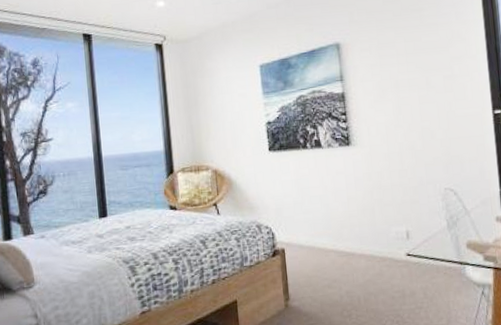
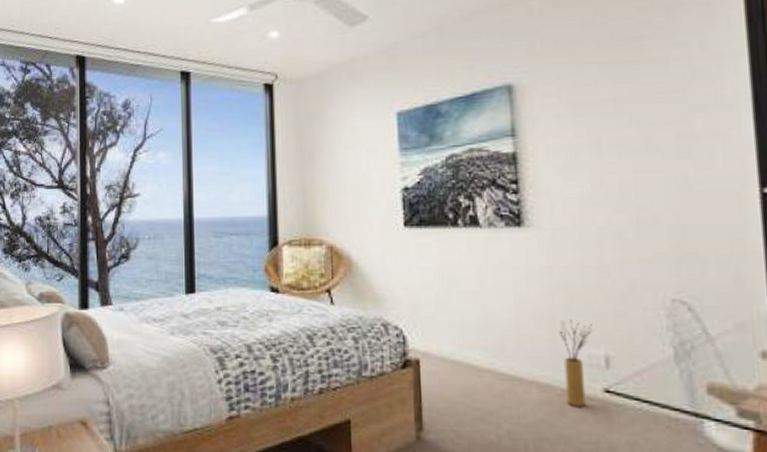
vase: none [377,208,398,269] -> present [559,319,593,408]

